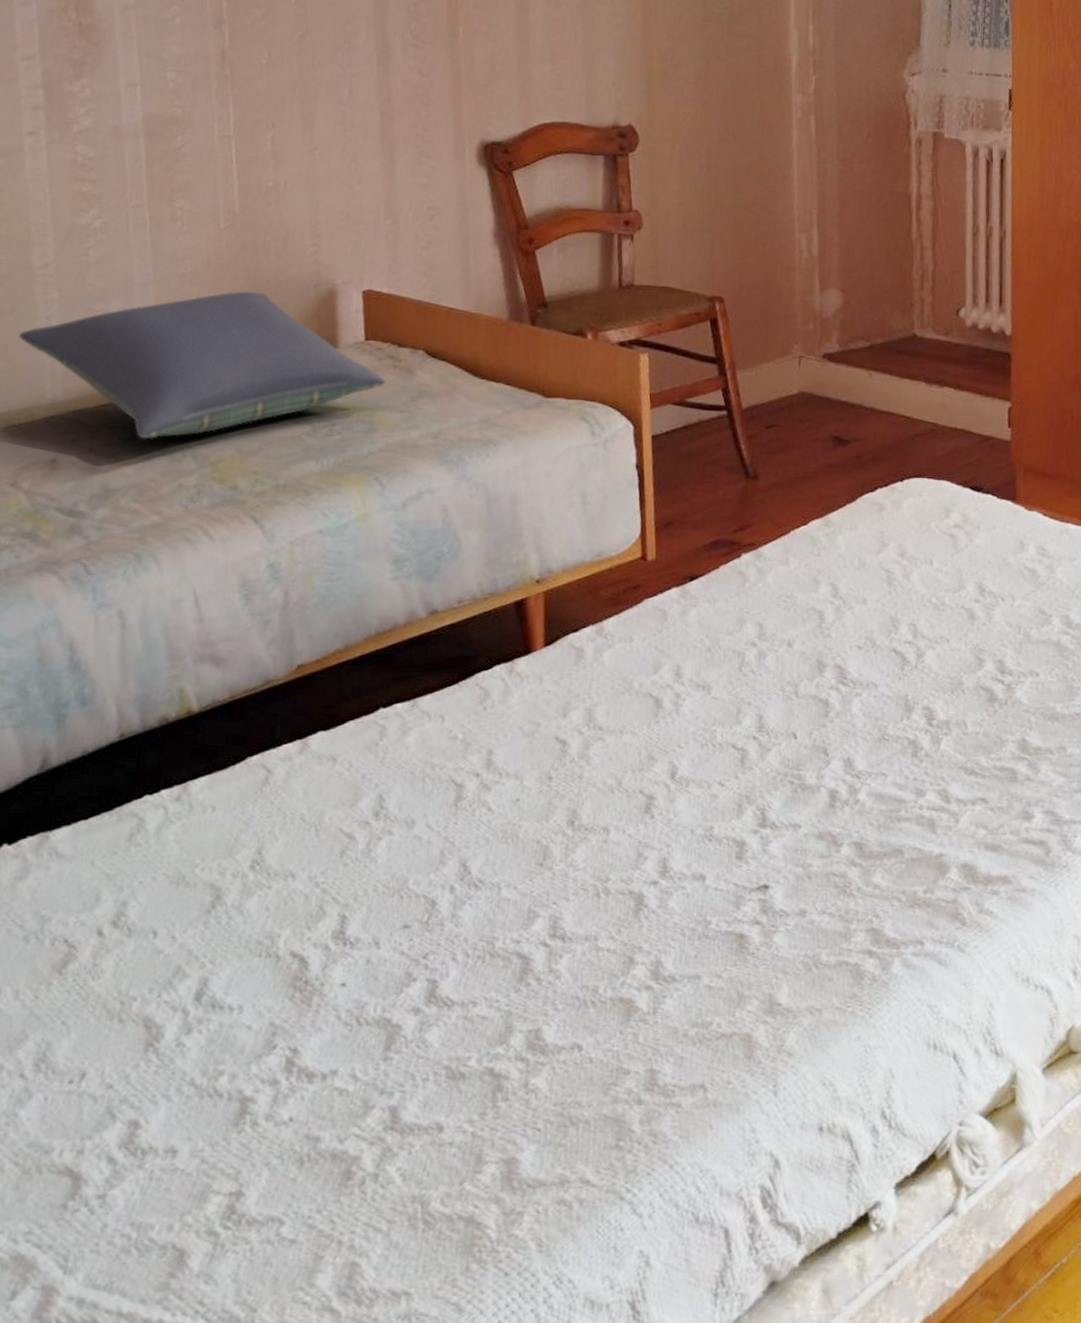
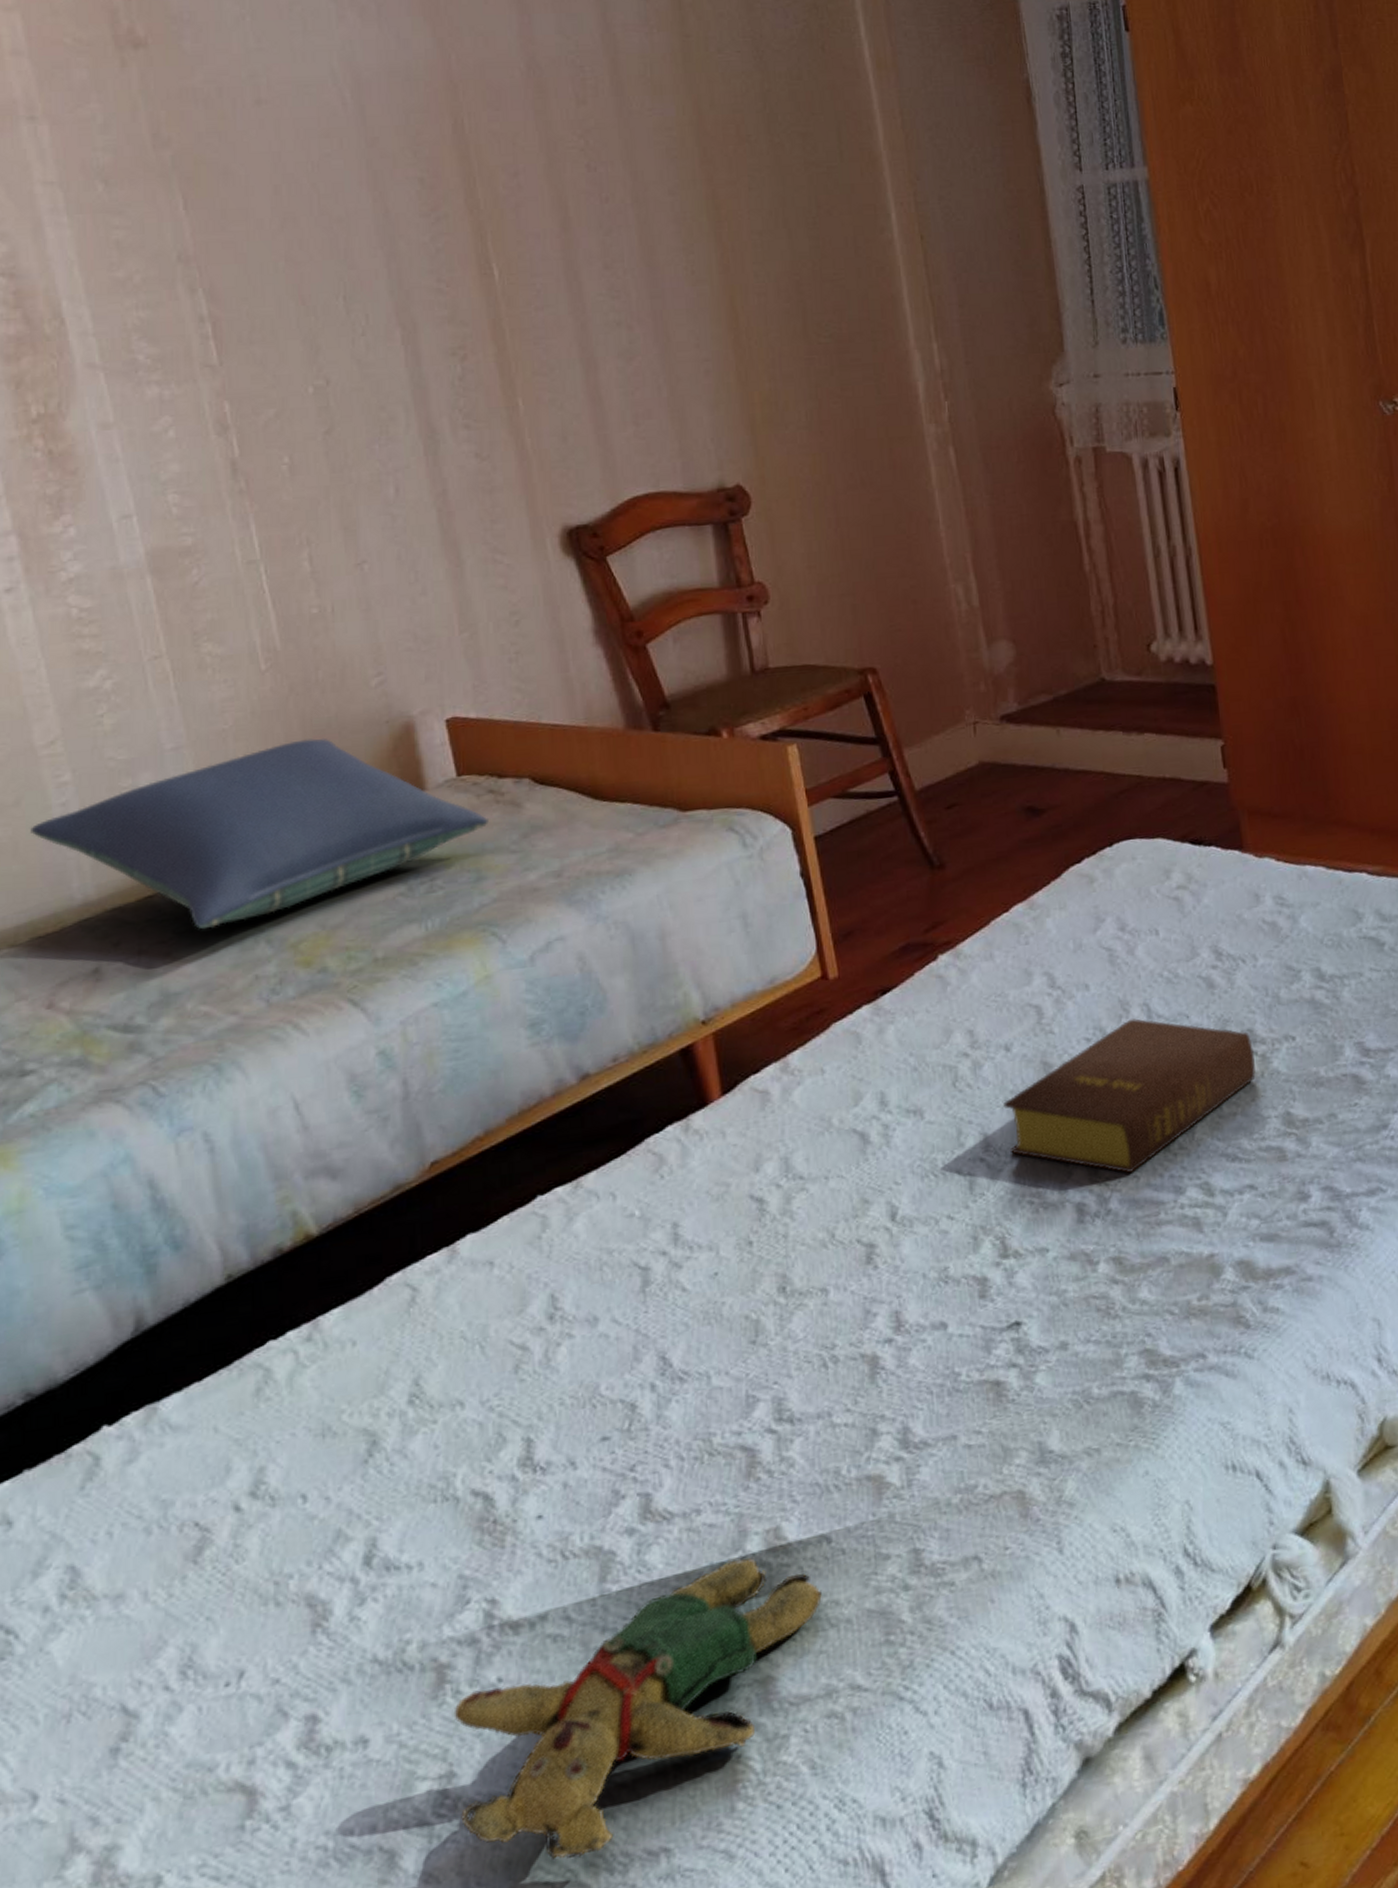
teddy bear: none [242,1051,568,1286] -> present [453,1558,822,1860]
bible: none [779,635,1001,771] -> present [1003,1018,1256,1174]

